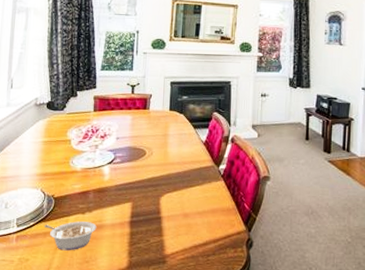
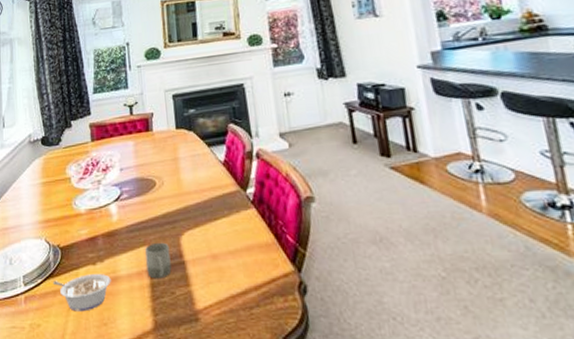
cup: none [129,200,150,229] -> present [145,242,171,279]

